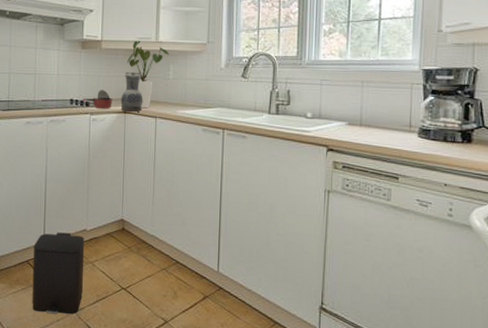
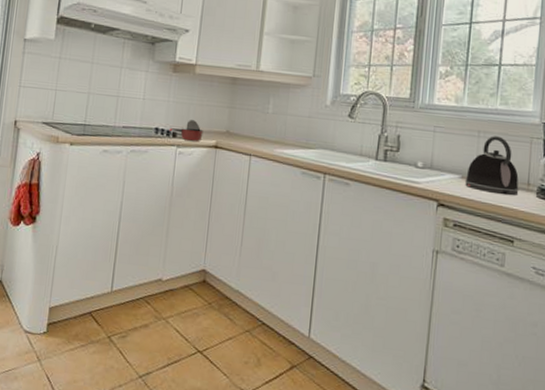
pedal bin: present [32,232,85,315] -> none [91,280,160,379]
ceramic jug: present [120,71,143,113] -> none [211,101,238,148]
house plant: present [127,40,170,109] -> none [223,67,271,145]
kettle: none [351,84,402,138] -> present [464,136,519,196]

